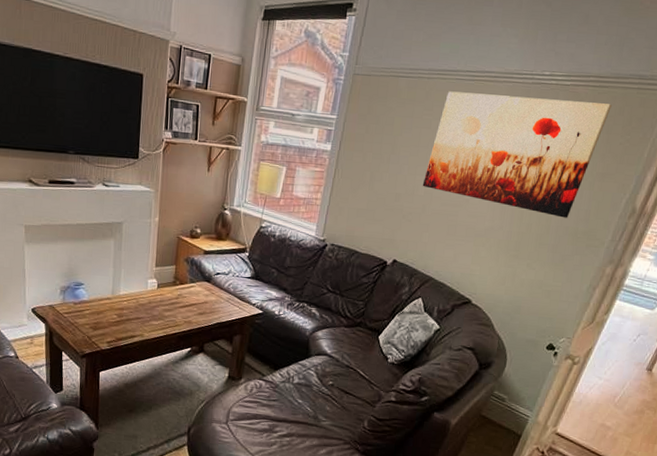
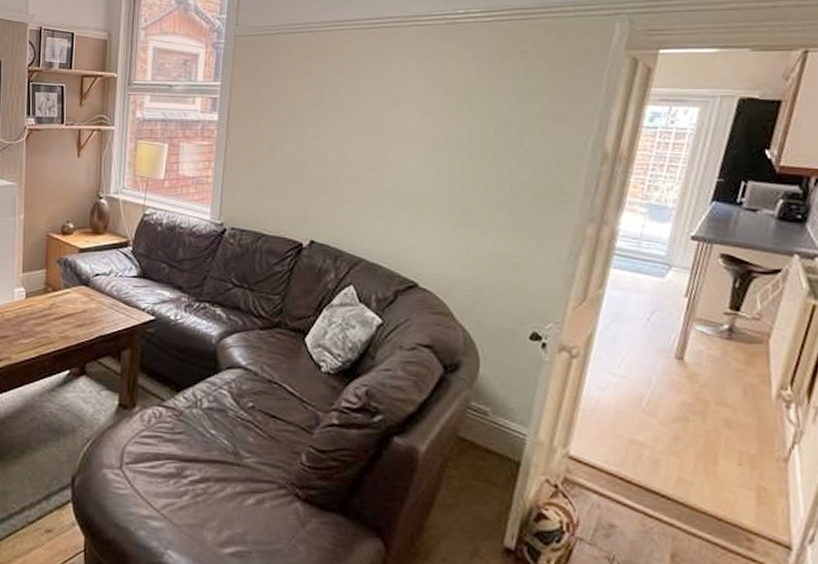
wall art: present [422,91,612,218] -> none [333,36,548,172]

